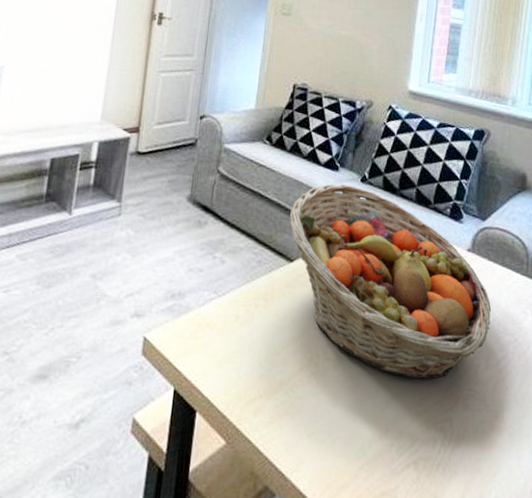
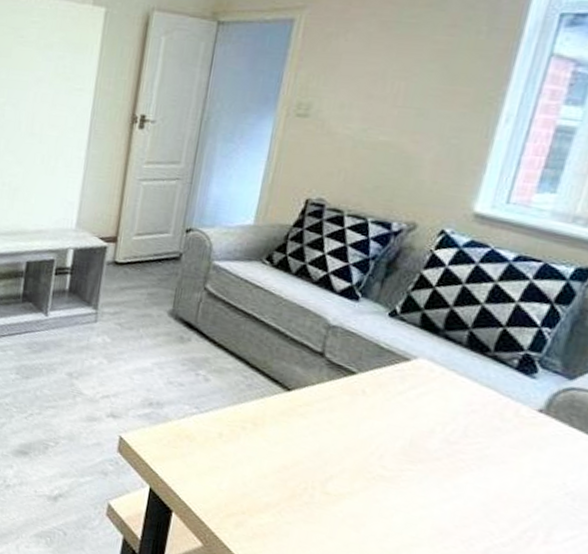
fruit basket: present [289,184,492,379] -> none [289,314,565,540]

